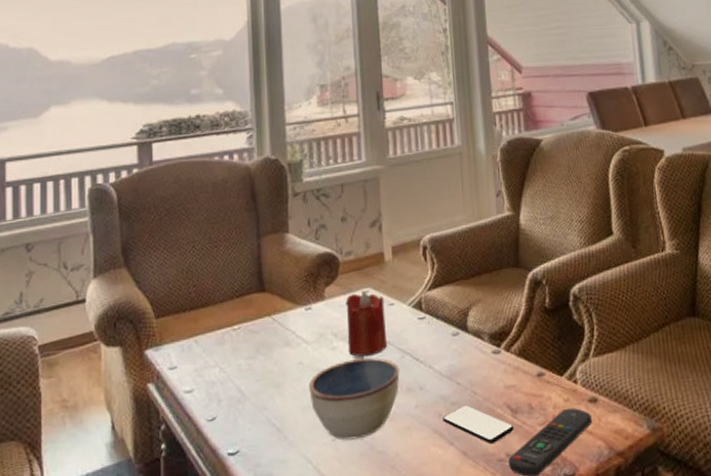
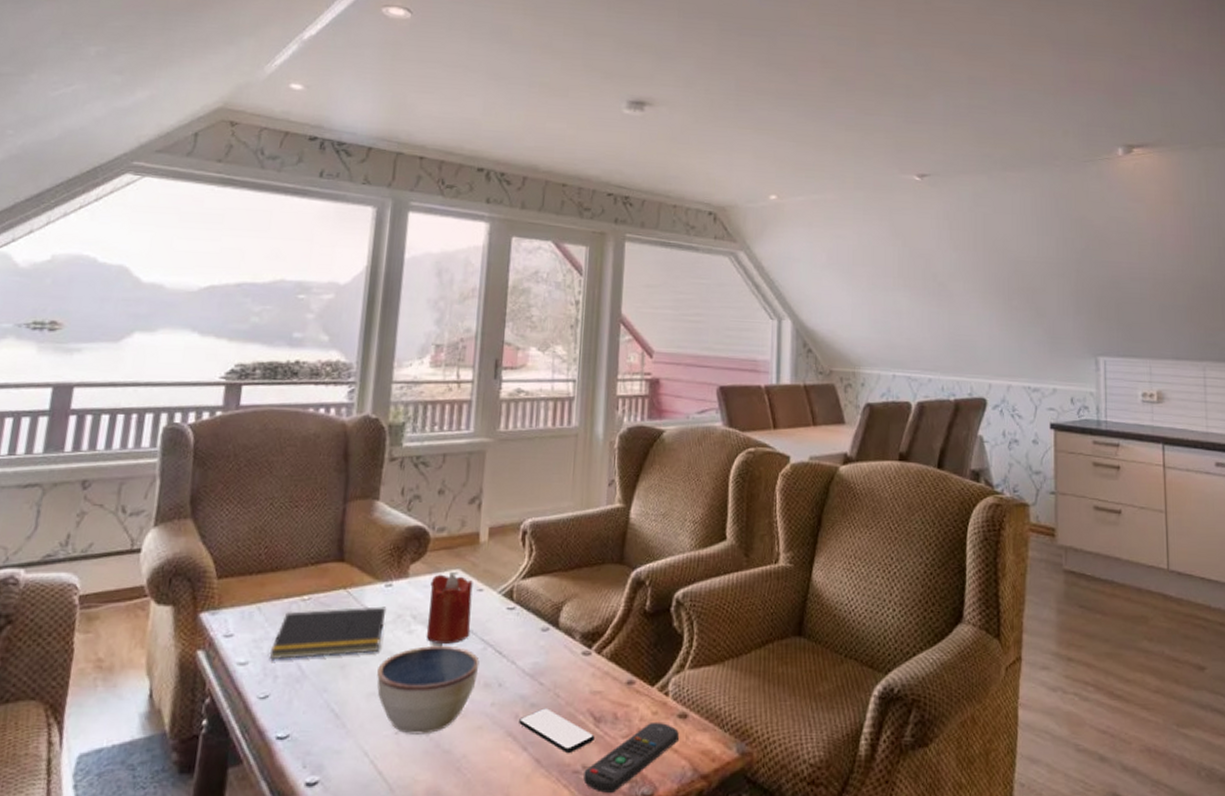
notepad: none [211,328,310,385] -> present [269,606,387,659]

